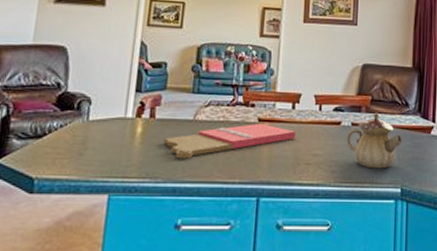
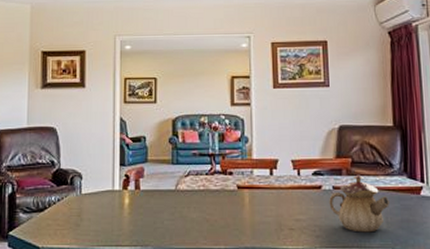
cutting board: present [163,123,296,159] -> none [149,190,277,227]

